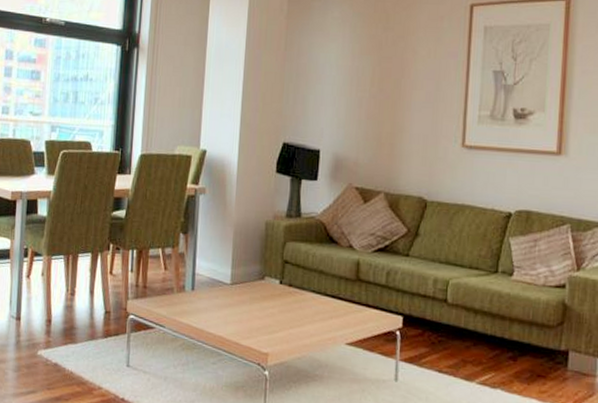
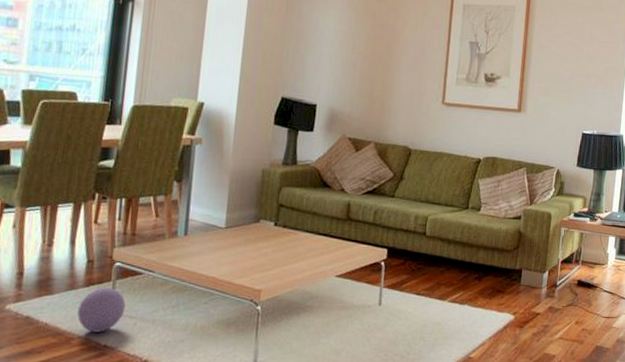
ball: none [98,340,140,385] -> present [77,288,126,333]

